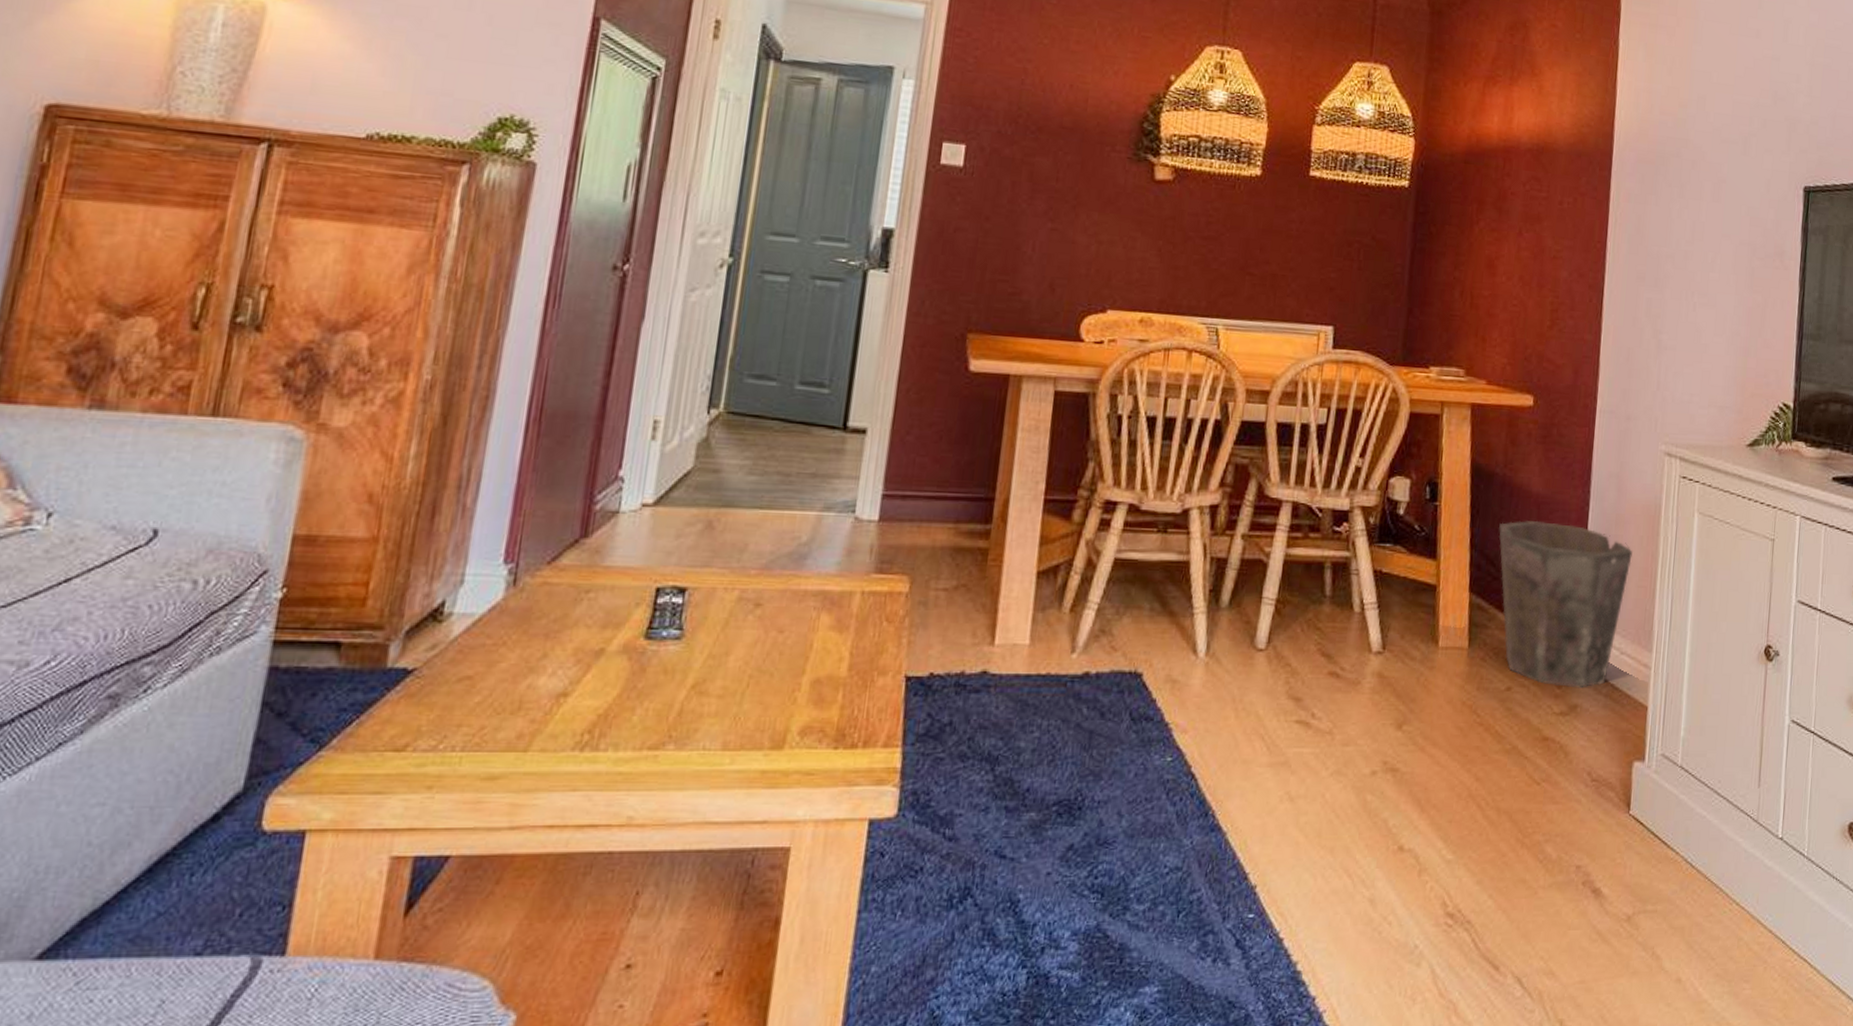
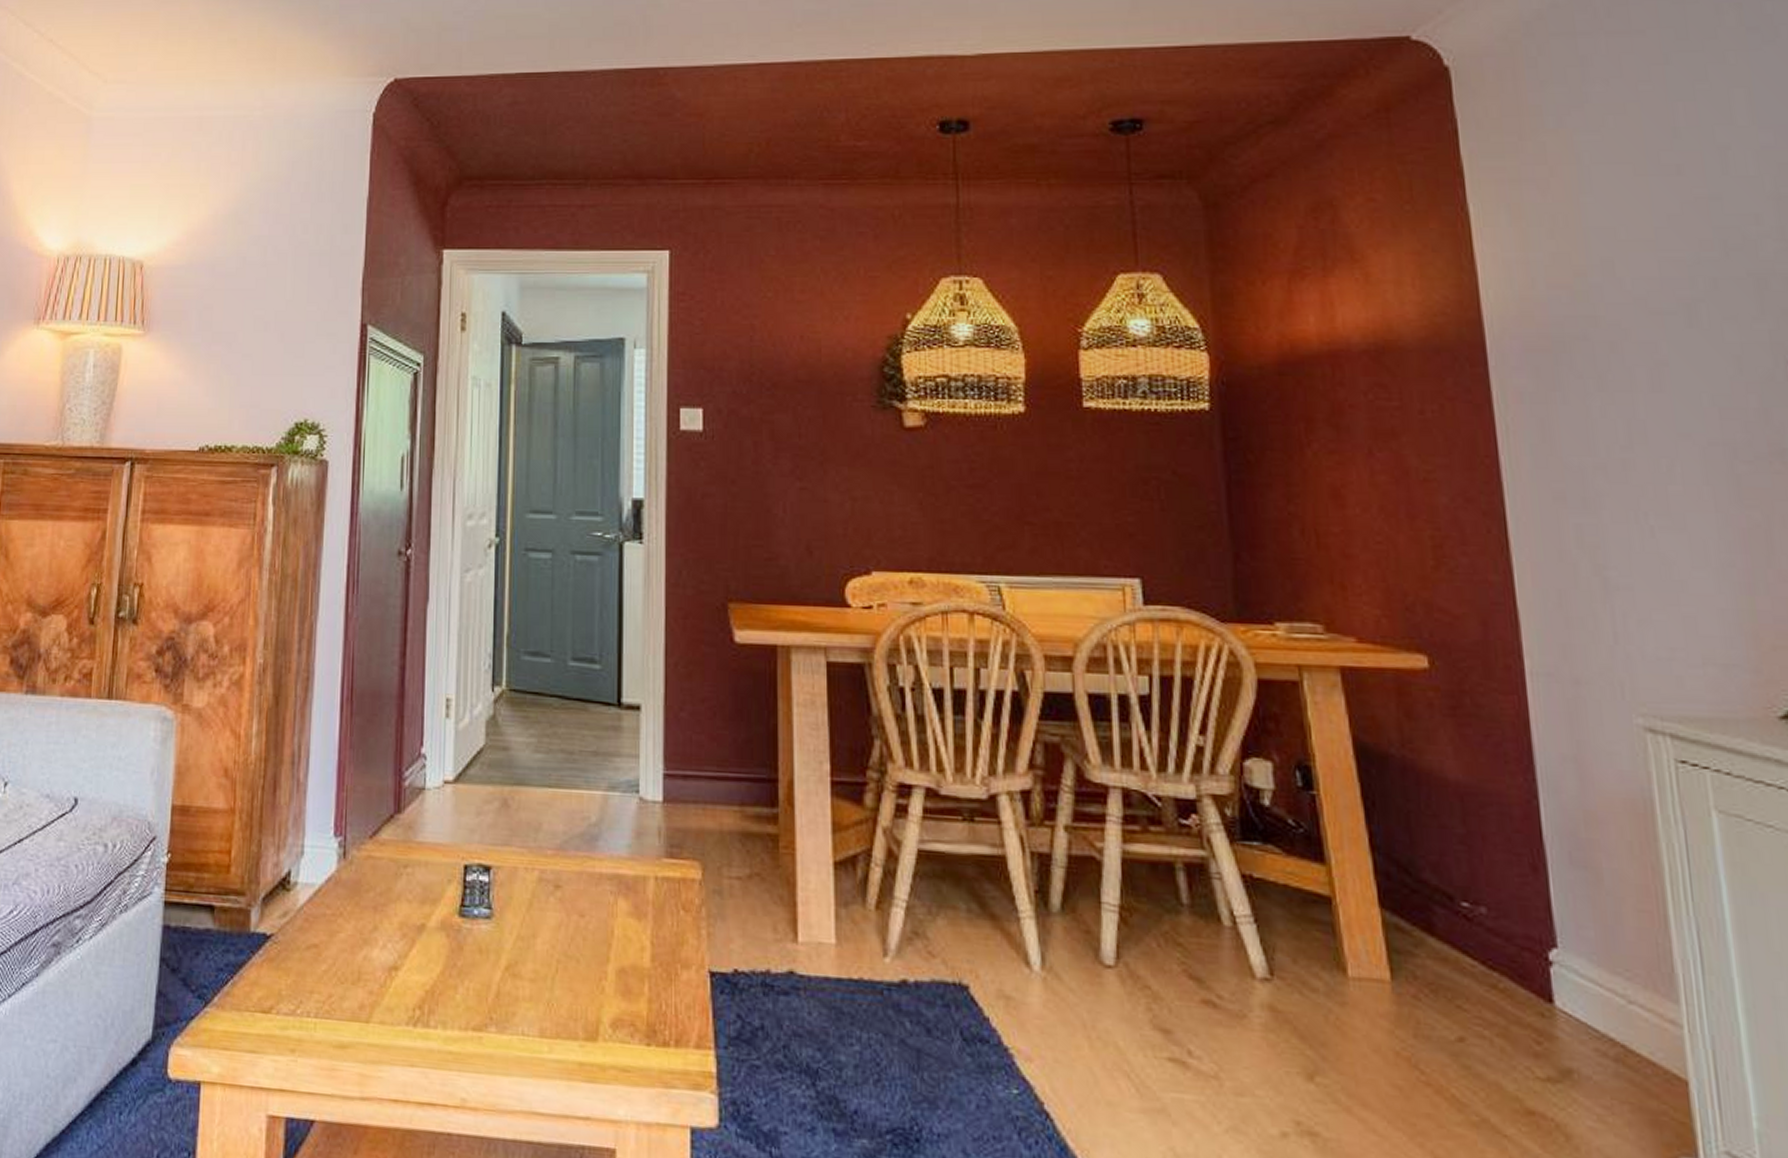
waste bin: present [1498,520,1633,688] -> none [1408,816,1621,1047]

